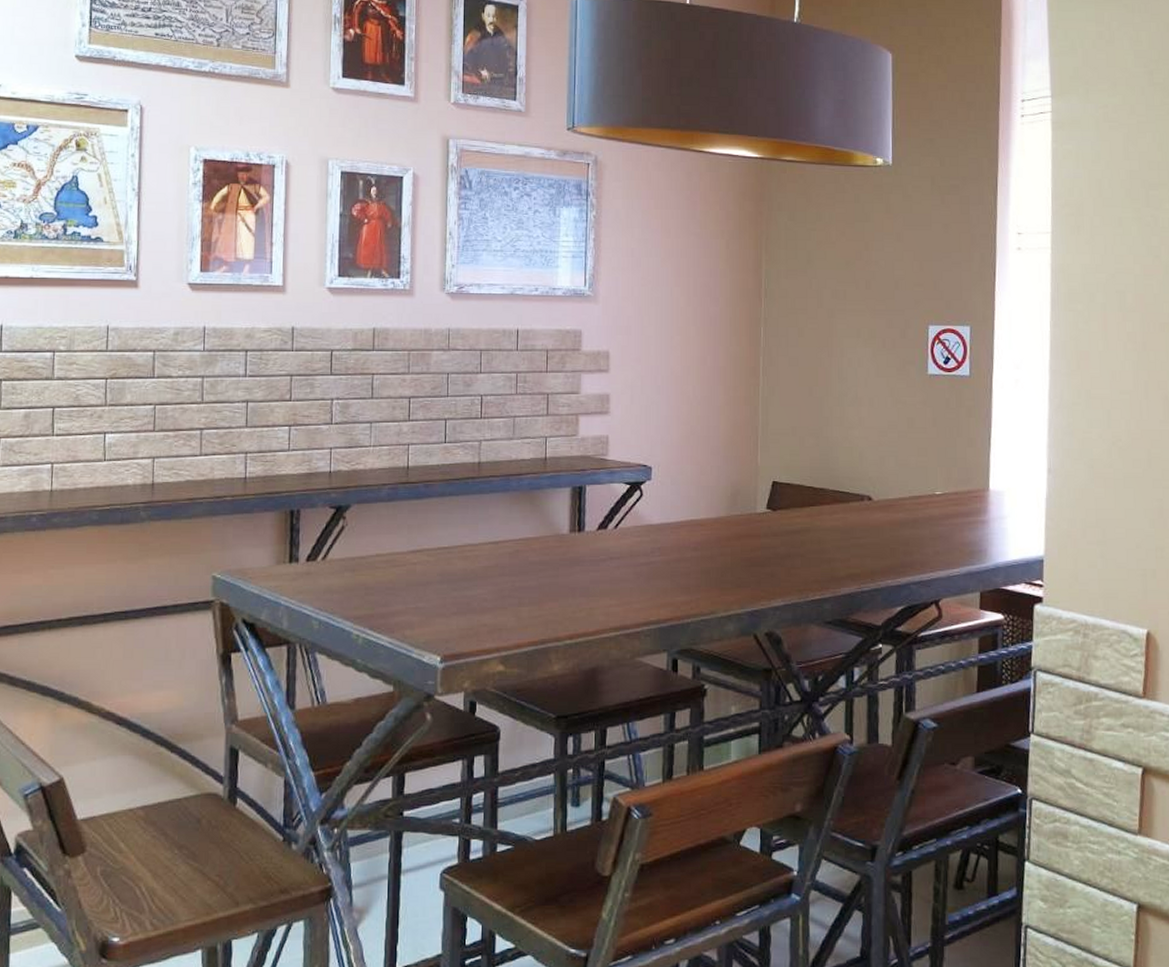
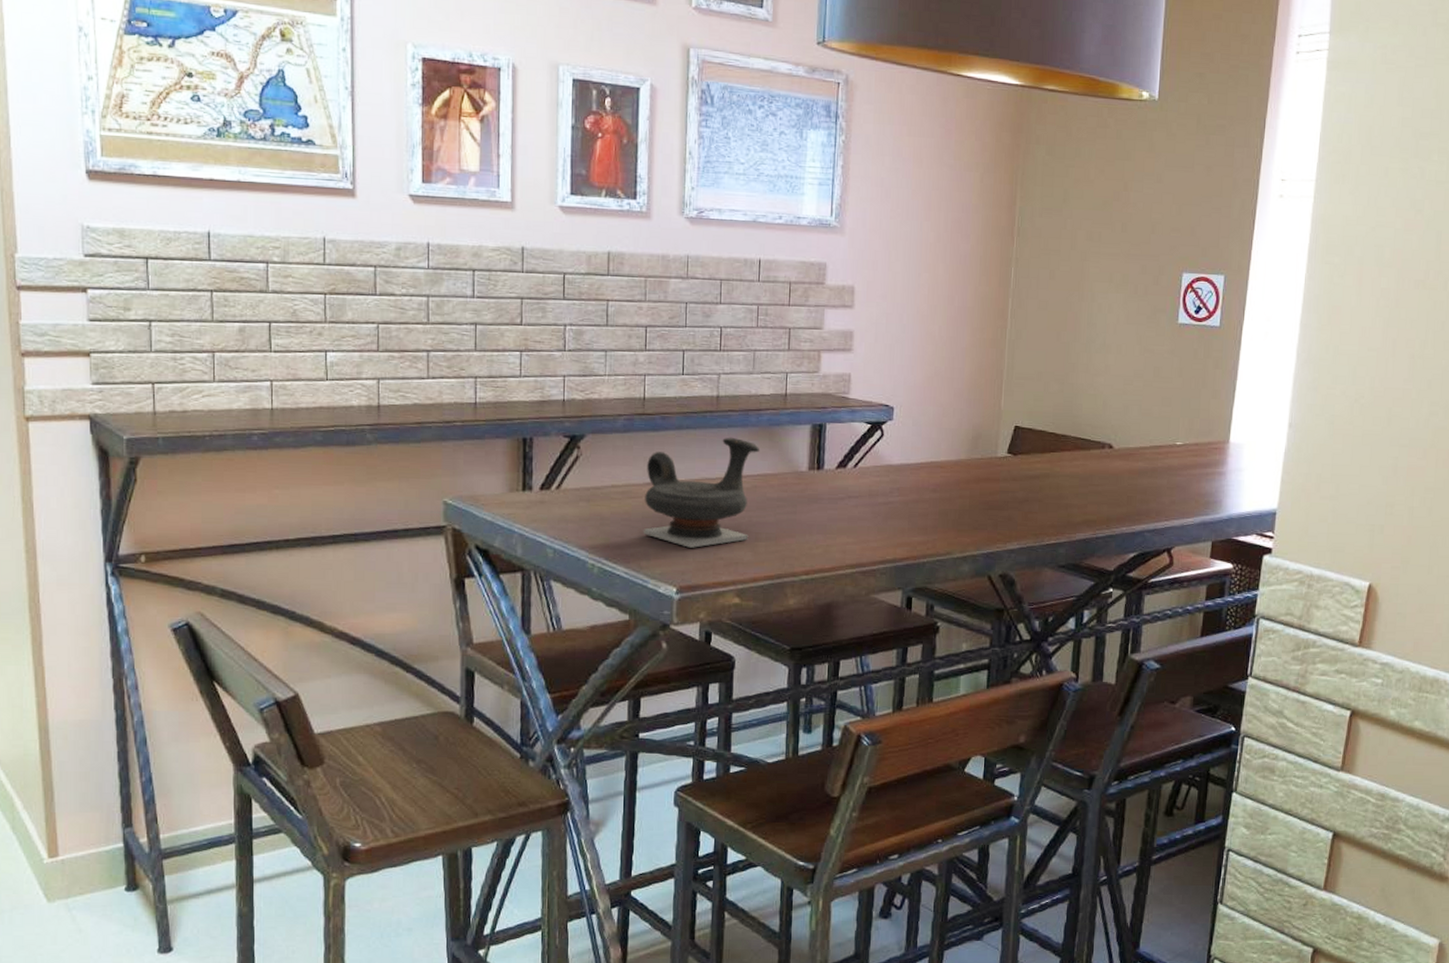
teapot: none [407,502,522,615] -> present [643,437,760,548]

